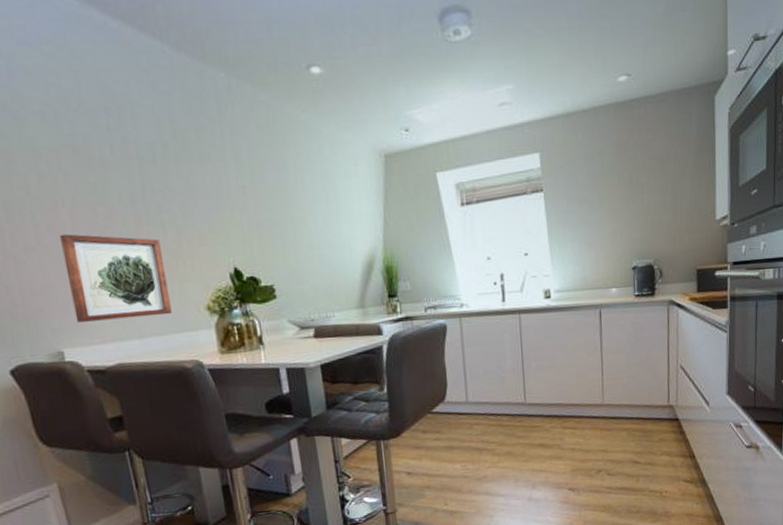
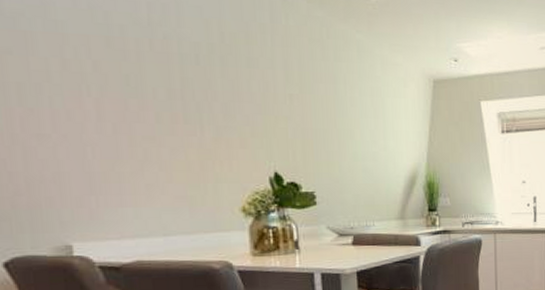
wall art: present [60,234,172,322] -> none [81,123,202,216]

